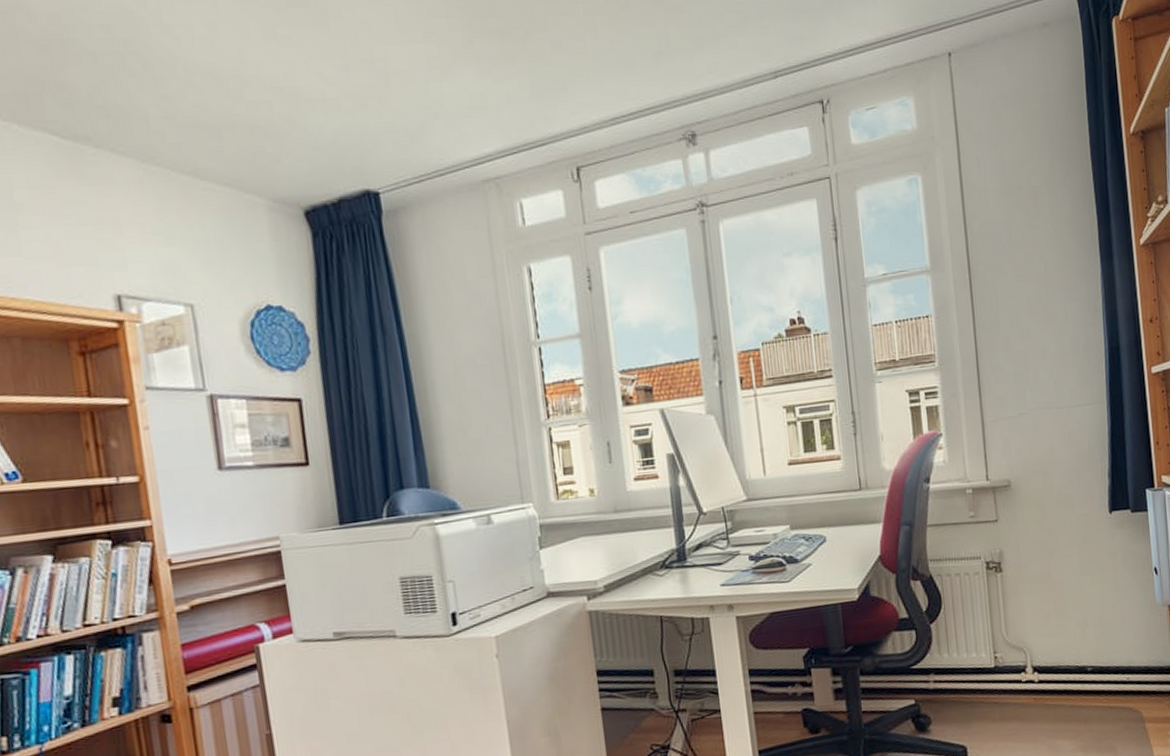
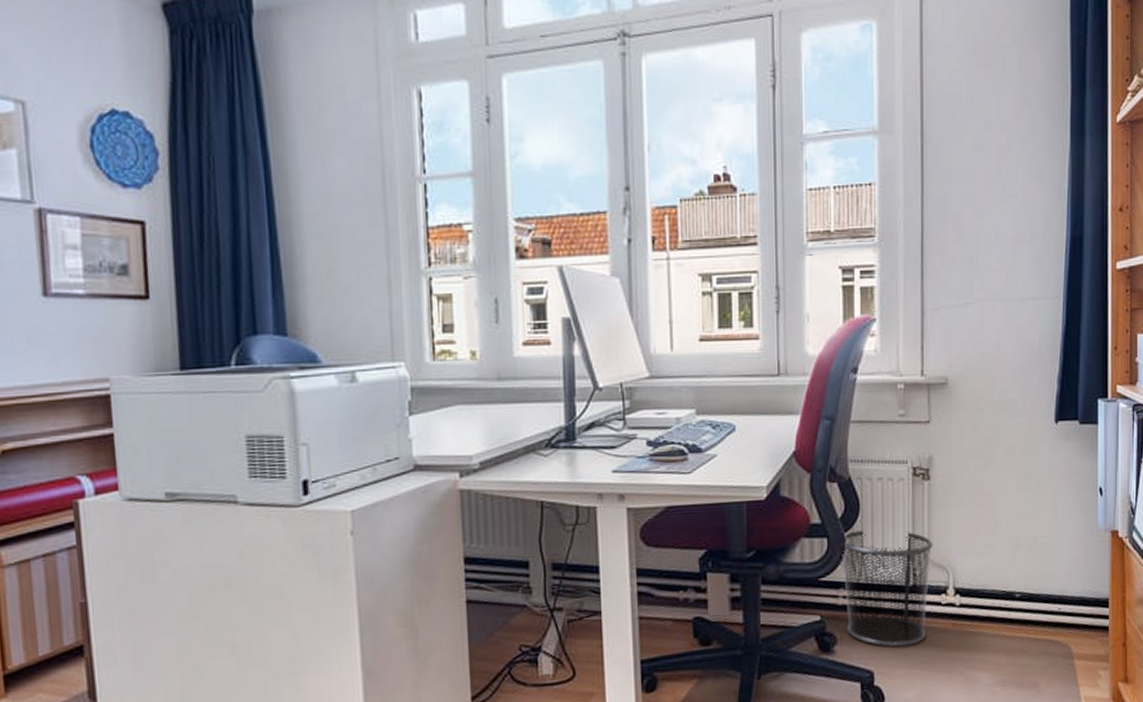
waste bin: none [929,619,1011,724] -> present [842,530,933,647]

